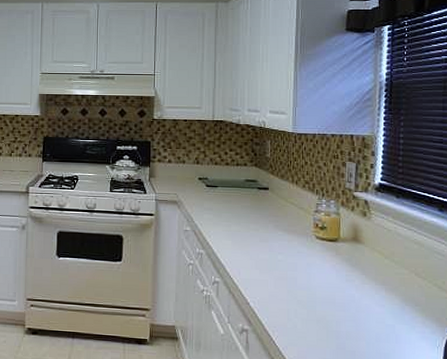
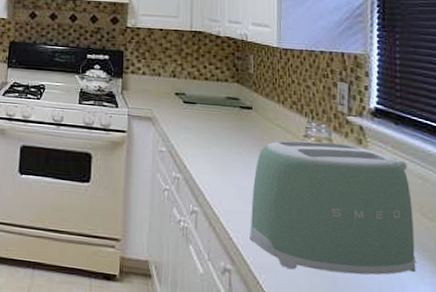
toaster: none [265,216,409,328] -> present [250,140,416,276]

